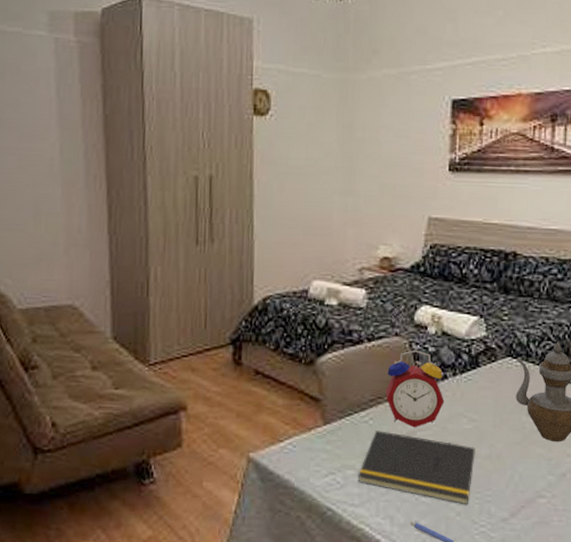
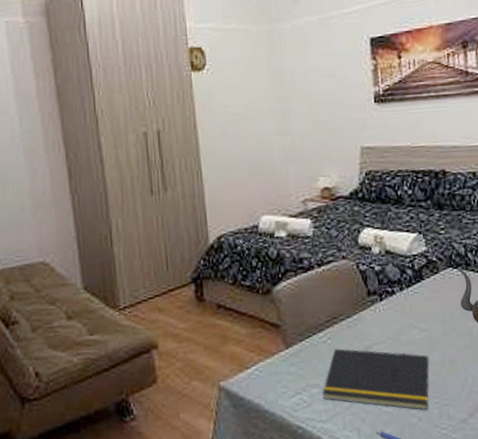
alarm clock: present [386,350,444,428] -> none [339,270,395,343]

